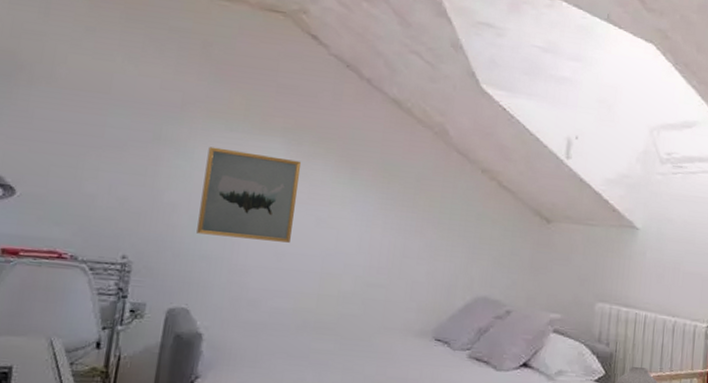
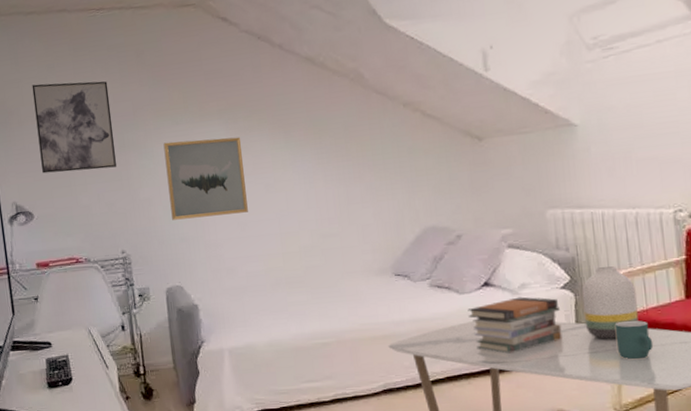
wall art: none [43,43,159,160] -> present [32,81,116,174]

